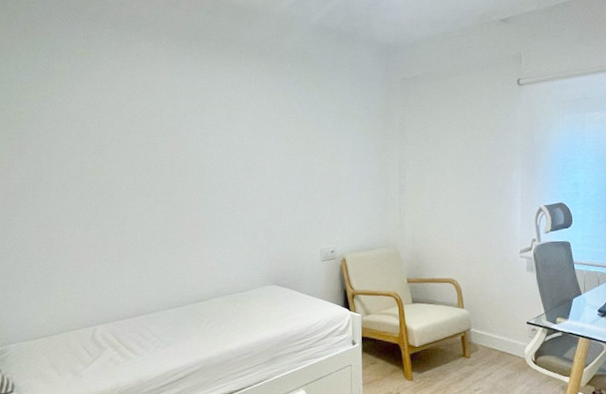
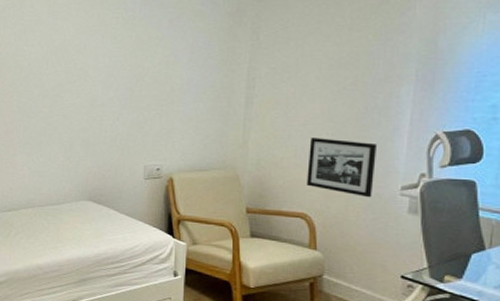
picture frame: none [451,215,501,262] -> present [307,138,378,198]

